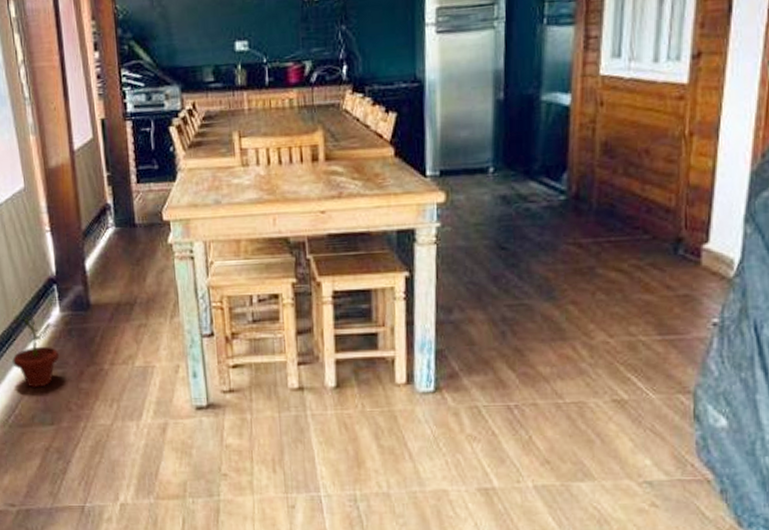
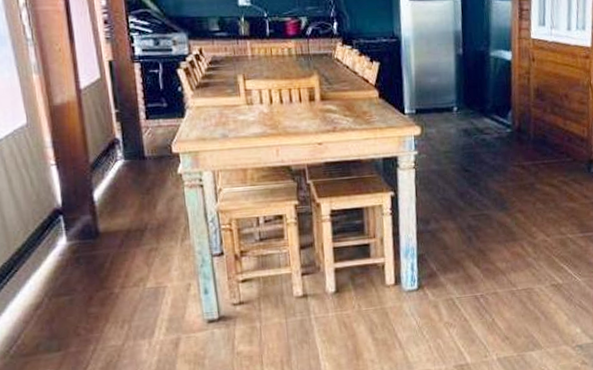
potted plant: present [12,315,60,388] -> none [14,246,67,317]

